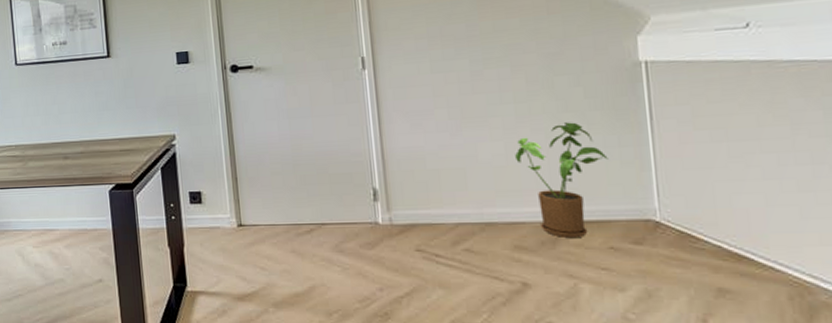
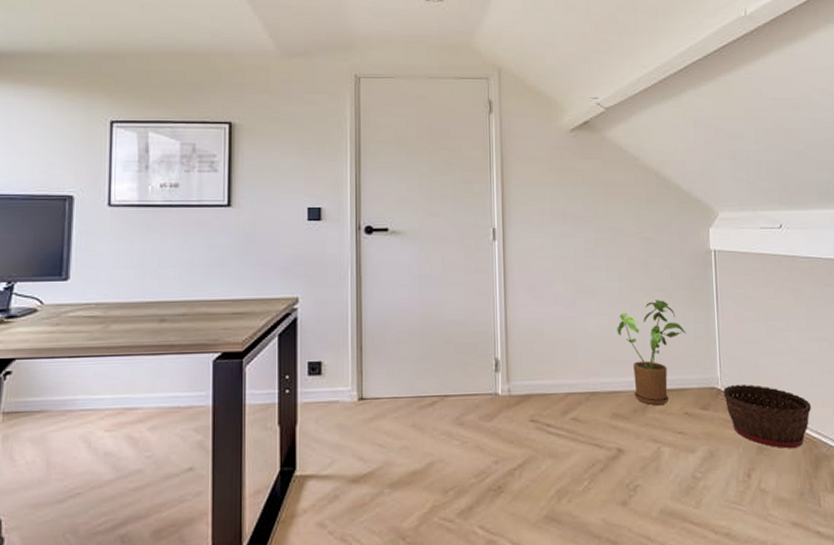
basket: none [664,216,801,292] -> present [723,384,811,448]

